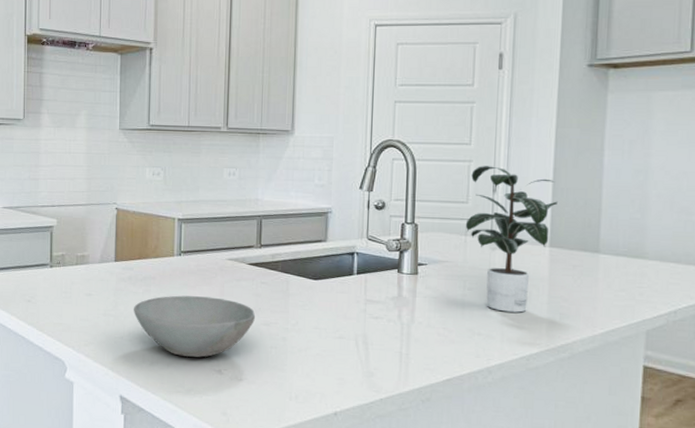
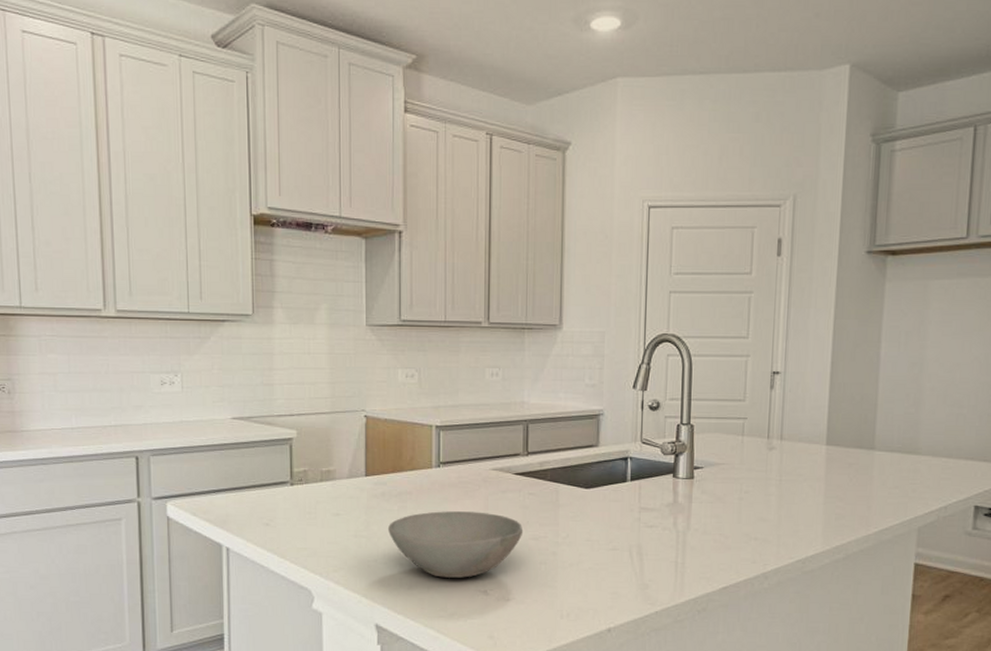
potted plant: present [465,166,558,313] -> none [742,361,835,515]

